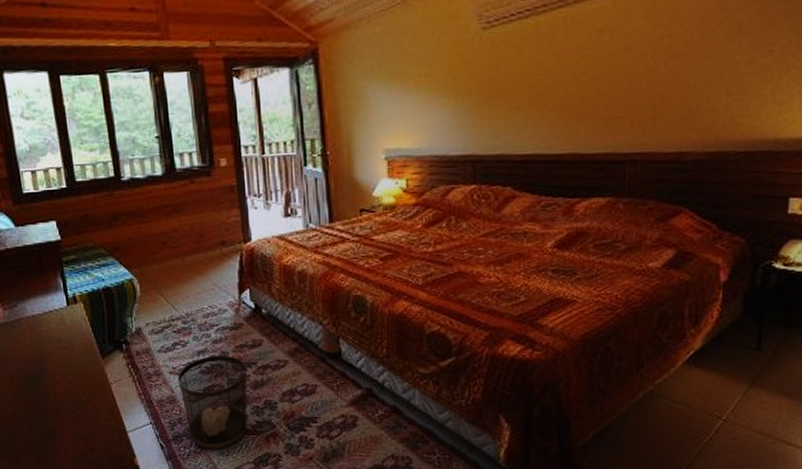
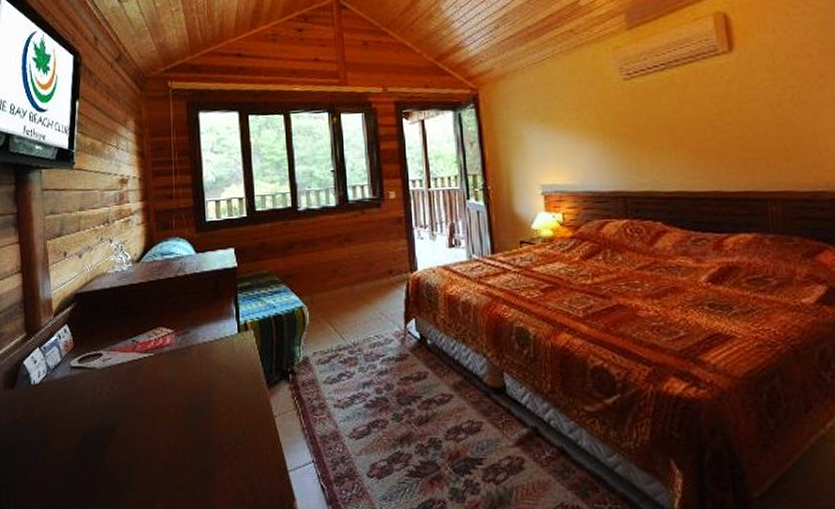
waste bin: present [178,356,247,450] -> none [342,388,412,494]

